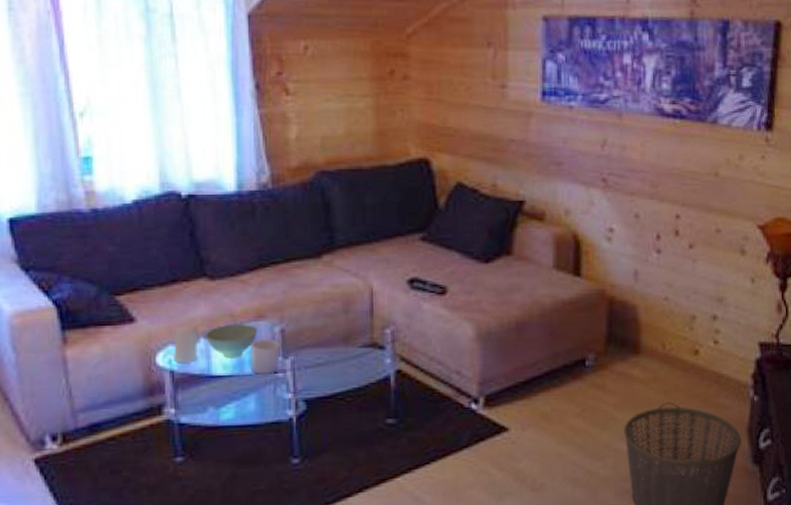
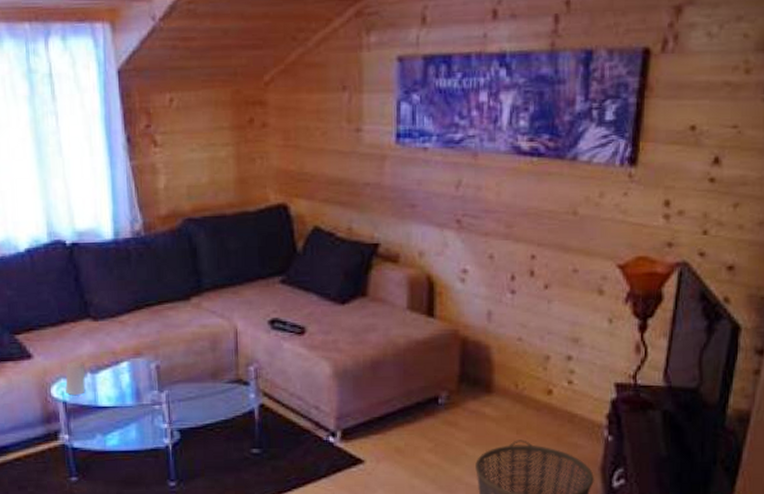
bowl: present [205,323,259,359] -> none [91,360,137,392]
mug: present [250,339,282,376] -> none [130,375,157,407]

